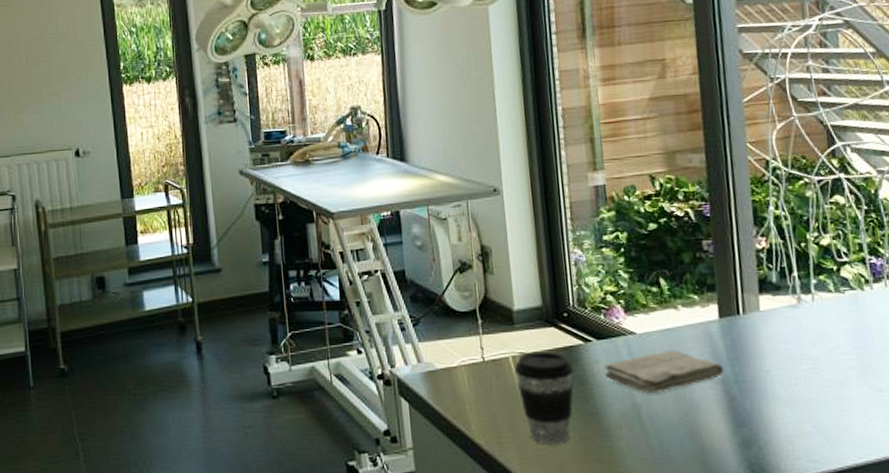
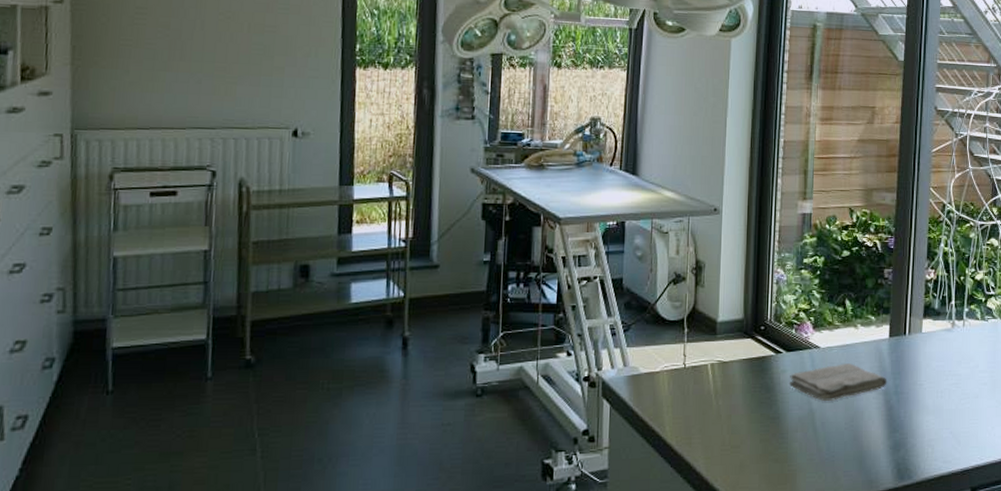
coffee cup: present [514,351,574,445] -> none [711,360,763,446]

